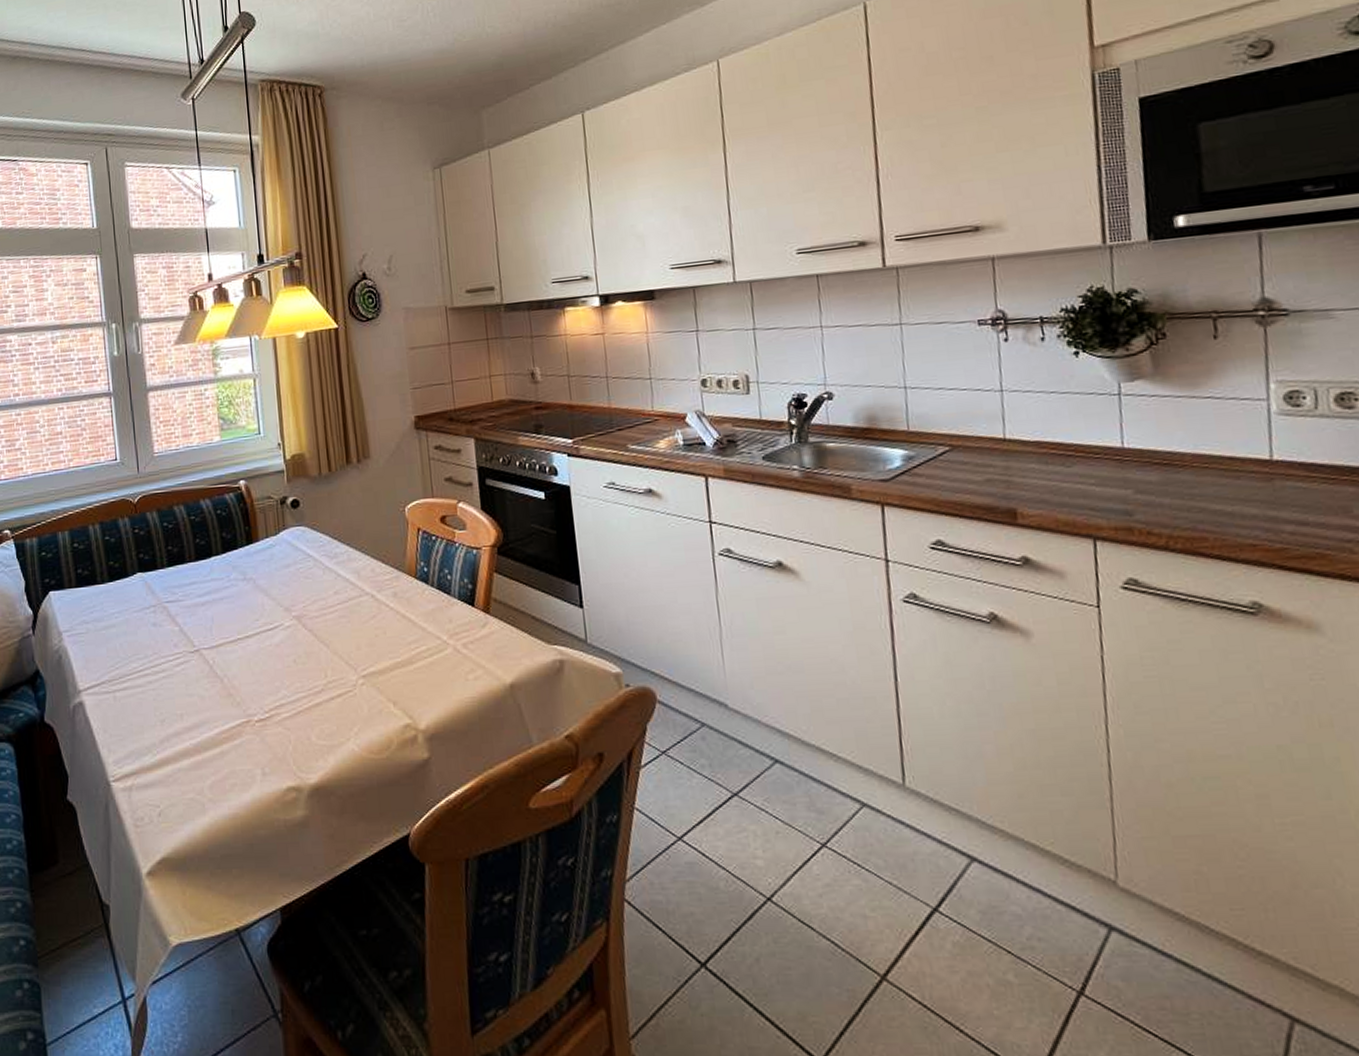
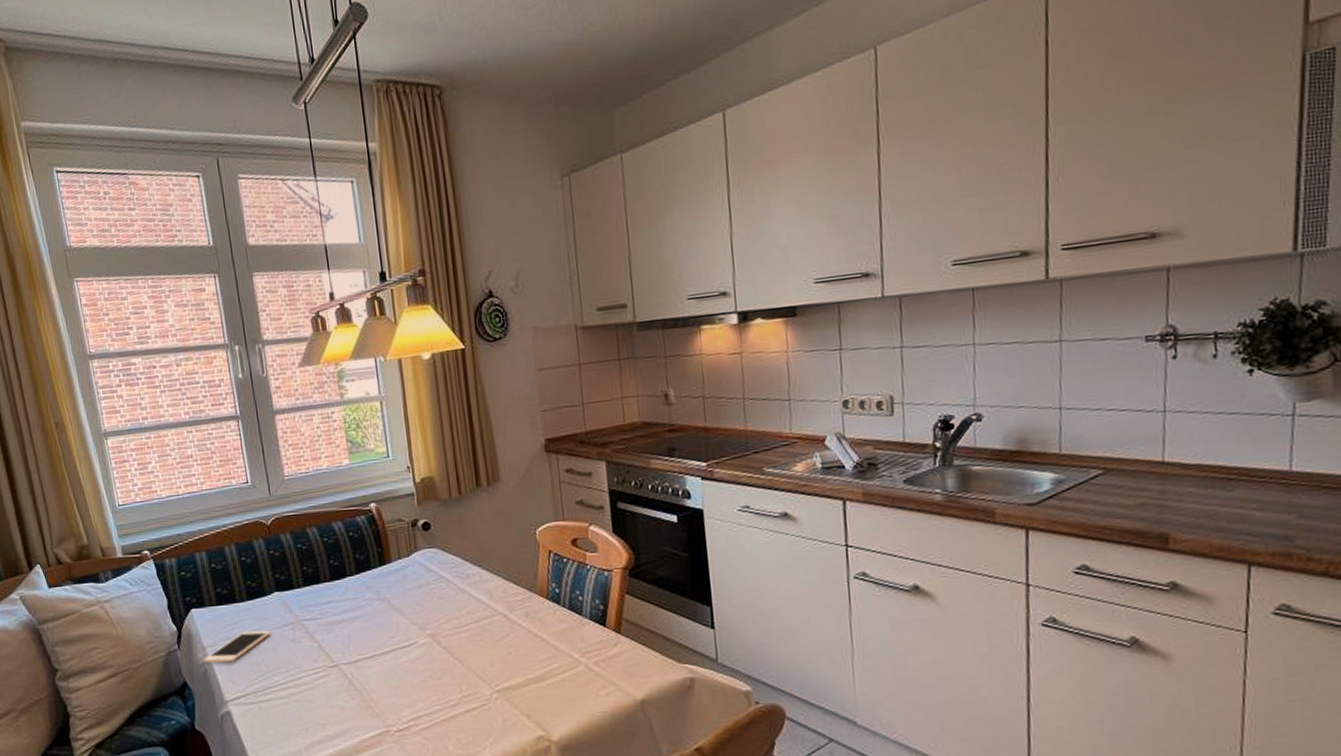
cell phone: none [58,613,131,649] -> present [203,630,271,663]

